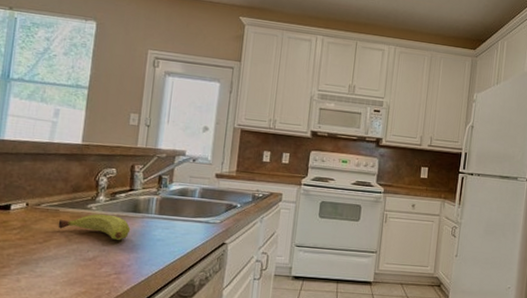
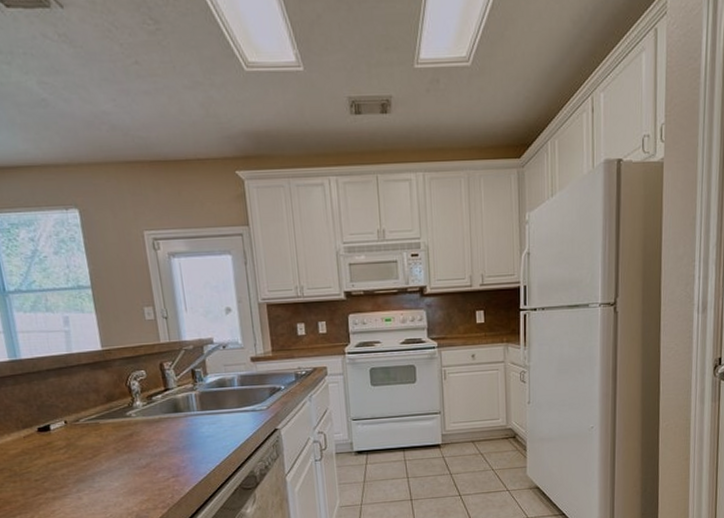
fruit: present [58,213,131,240] -> none [101,419,177,444]

